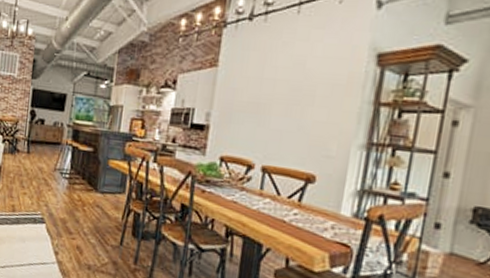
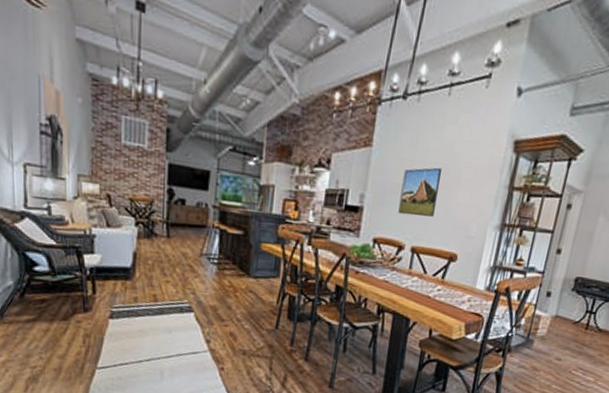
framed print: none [246,84,294,135] -> present [398,167,443,217]

